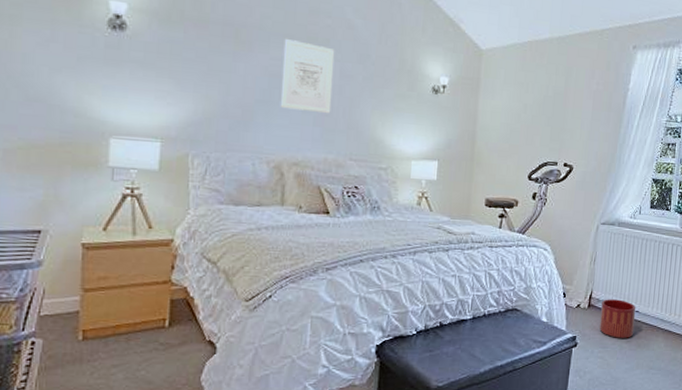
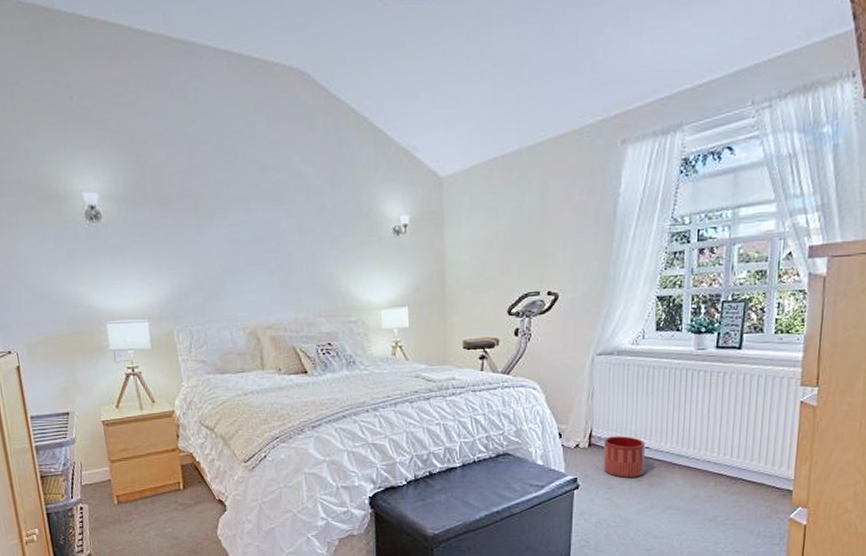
wall art: present [280,38,335,114] -> none [240,201,295,274]

